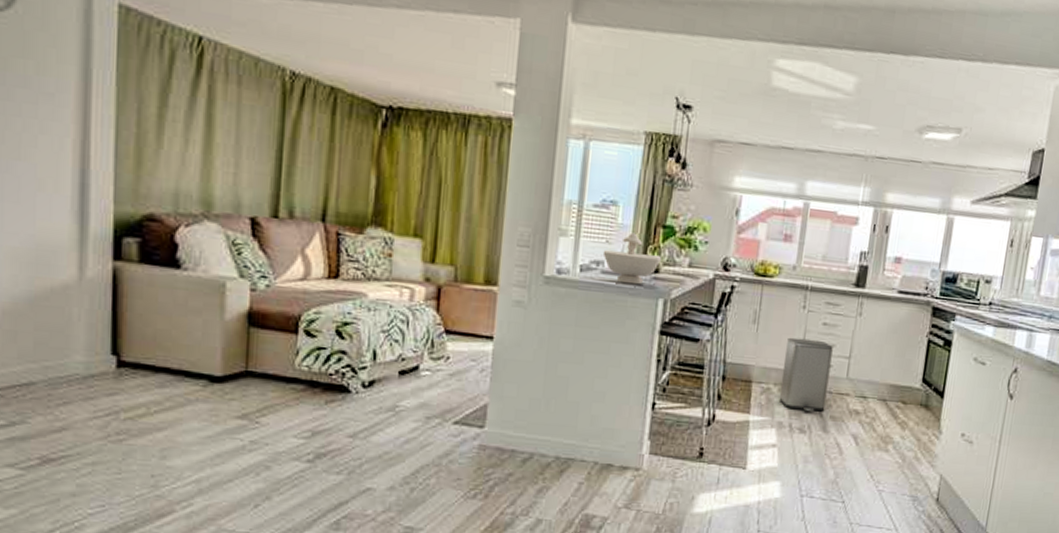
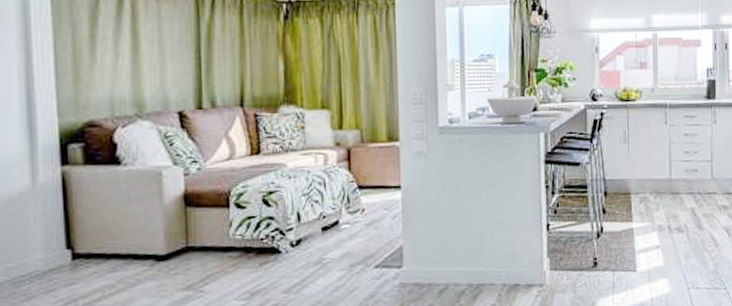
pedal bin: present [779,337,833,412] -> none [655,149,697,213]

